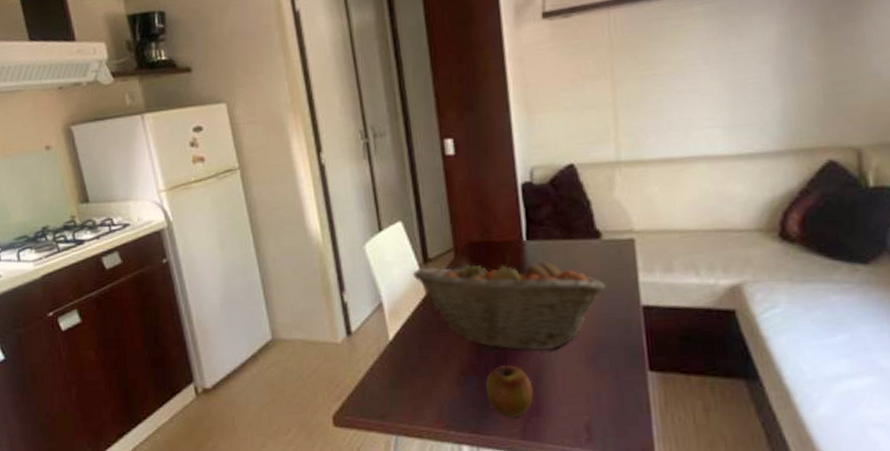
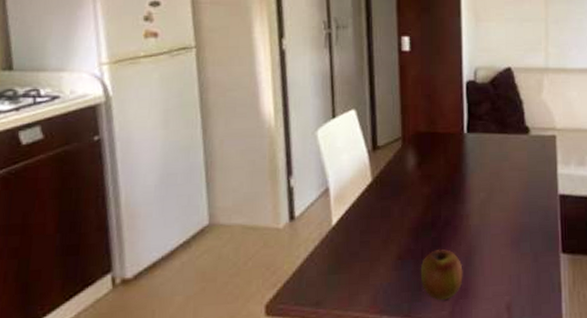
fruit basket: present [412,255,606,352] -> none [361,146,531,236]

